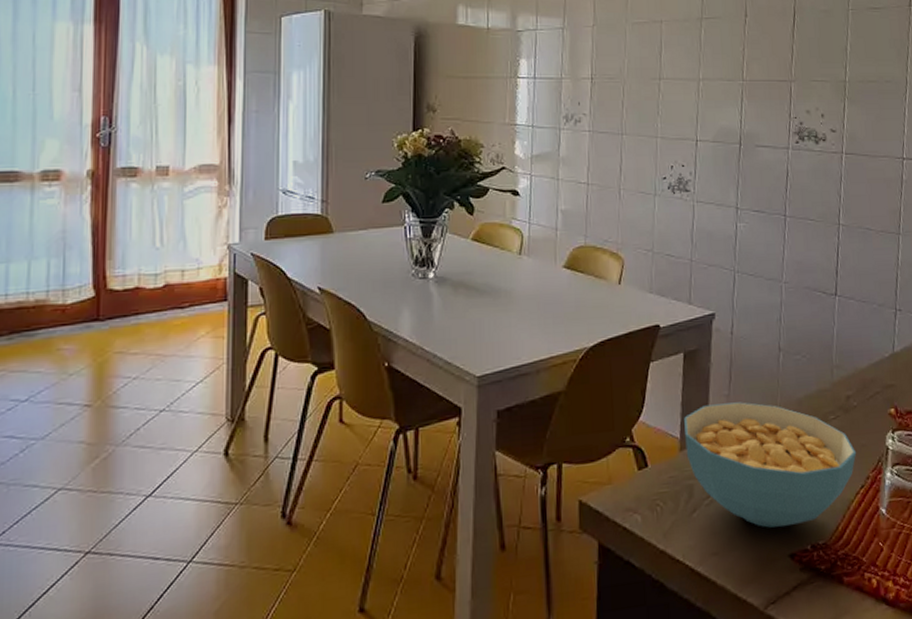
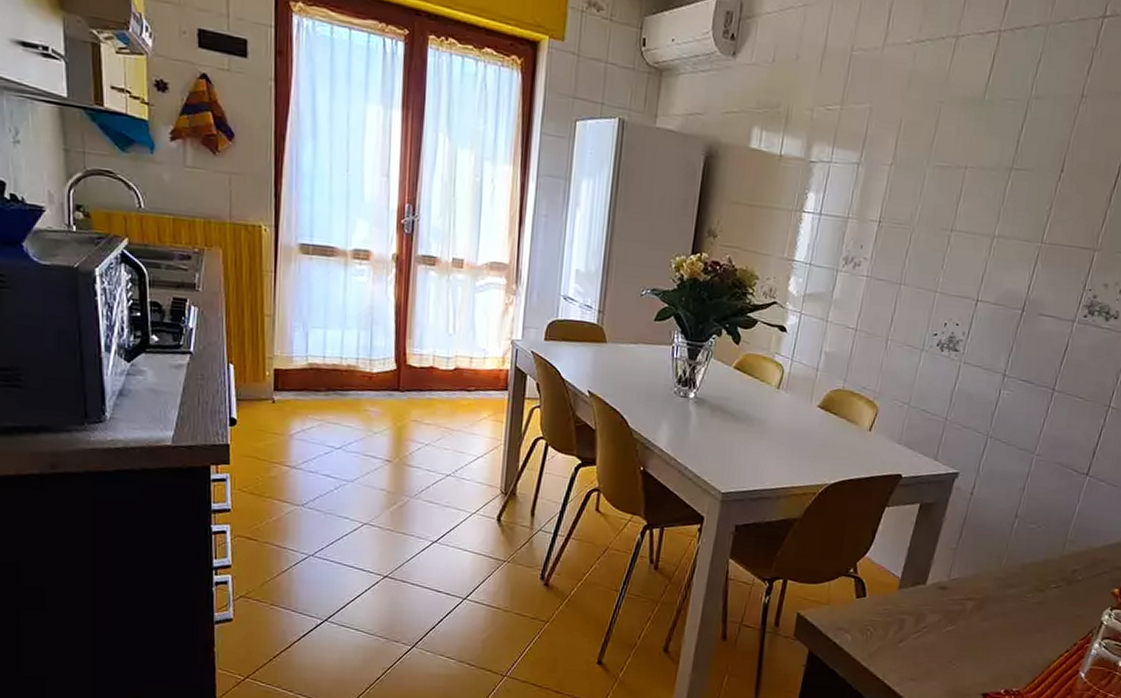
cereal bowl: present [684,402,857,528] -> none [903,554,1070,671]

